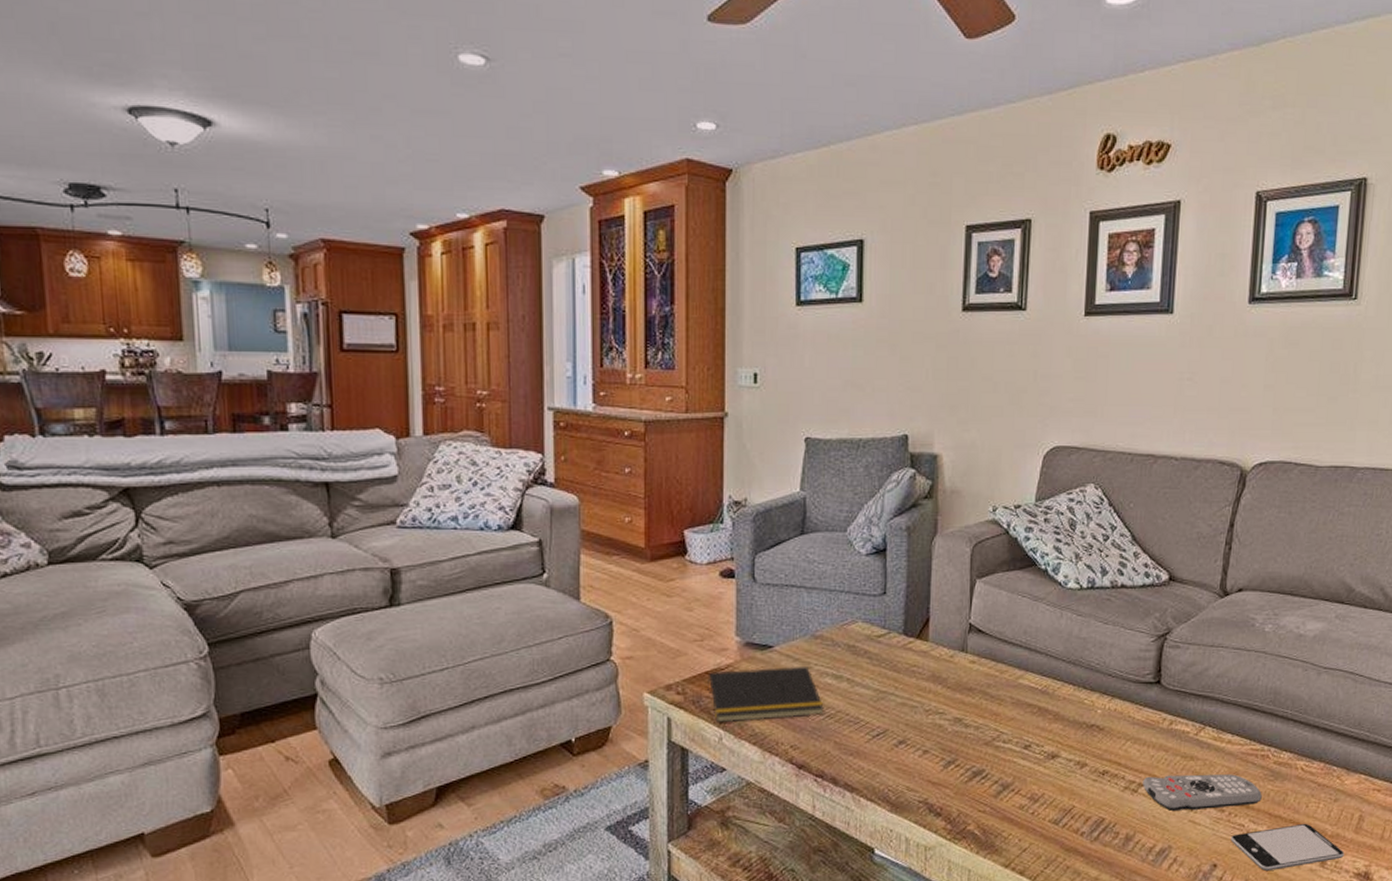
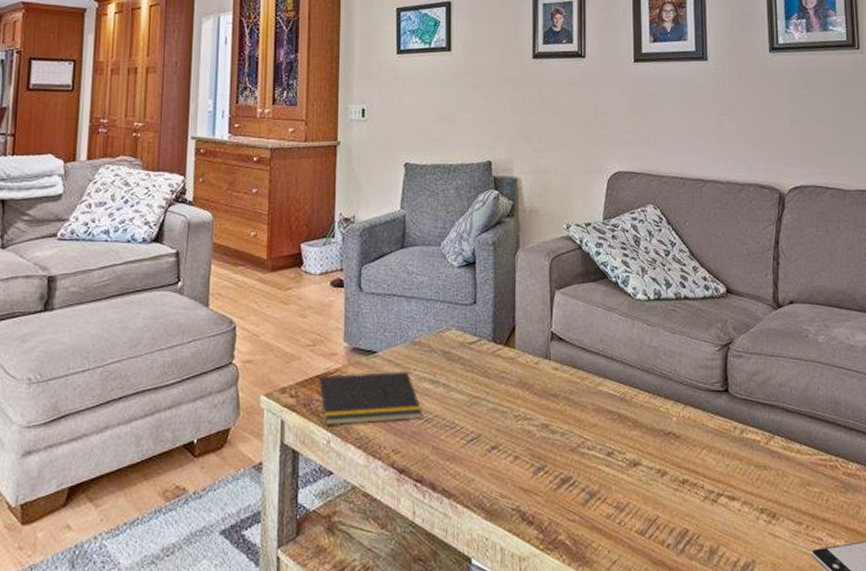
remote control: present [1143,774,1262,811] -> none [721,484,836,522]

